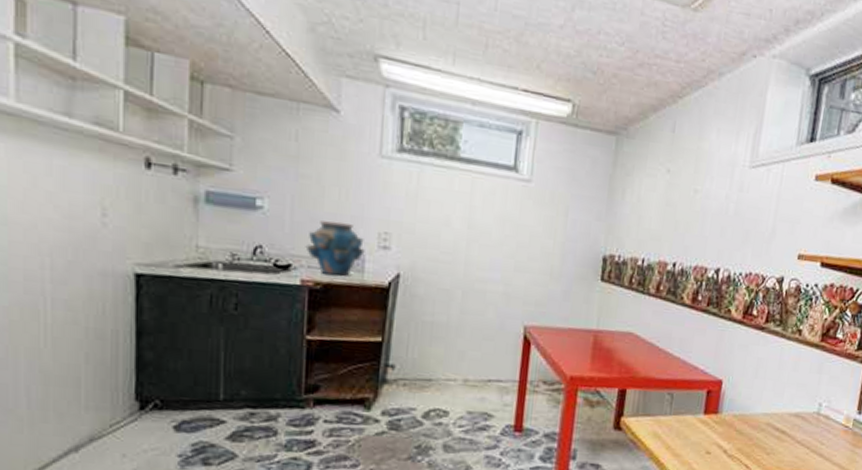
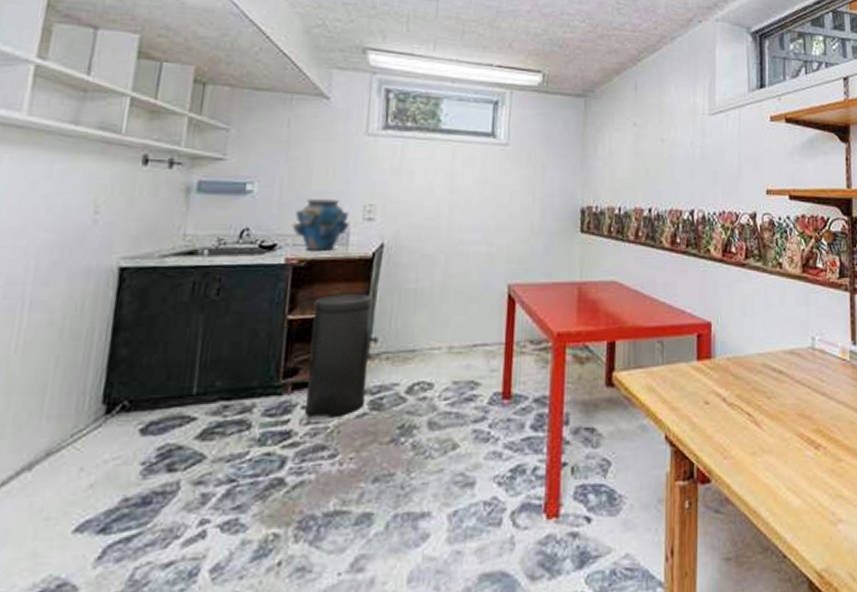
pedal bin: none [326,319,391,434] -> present [304,293,374,420]

